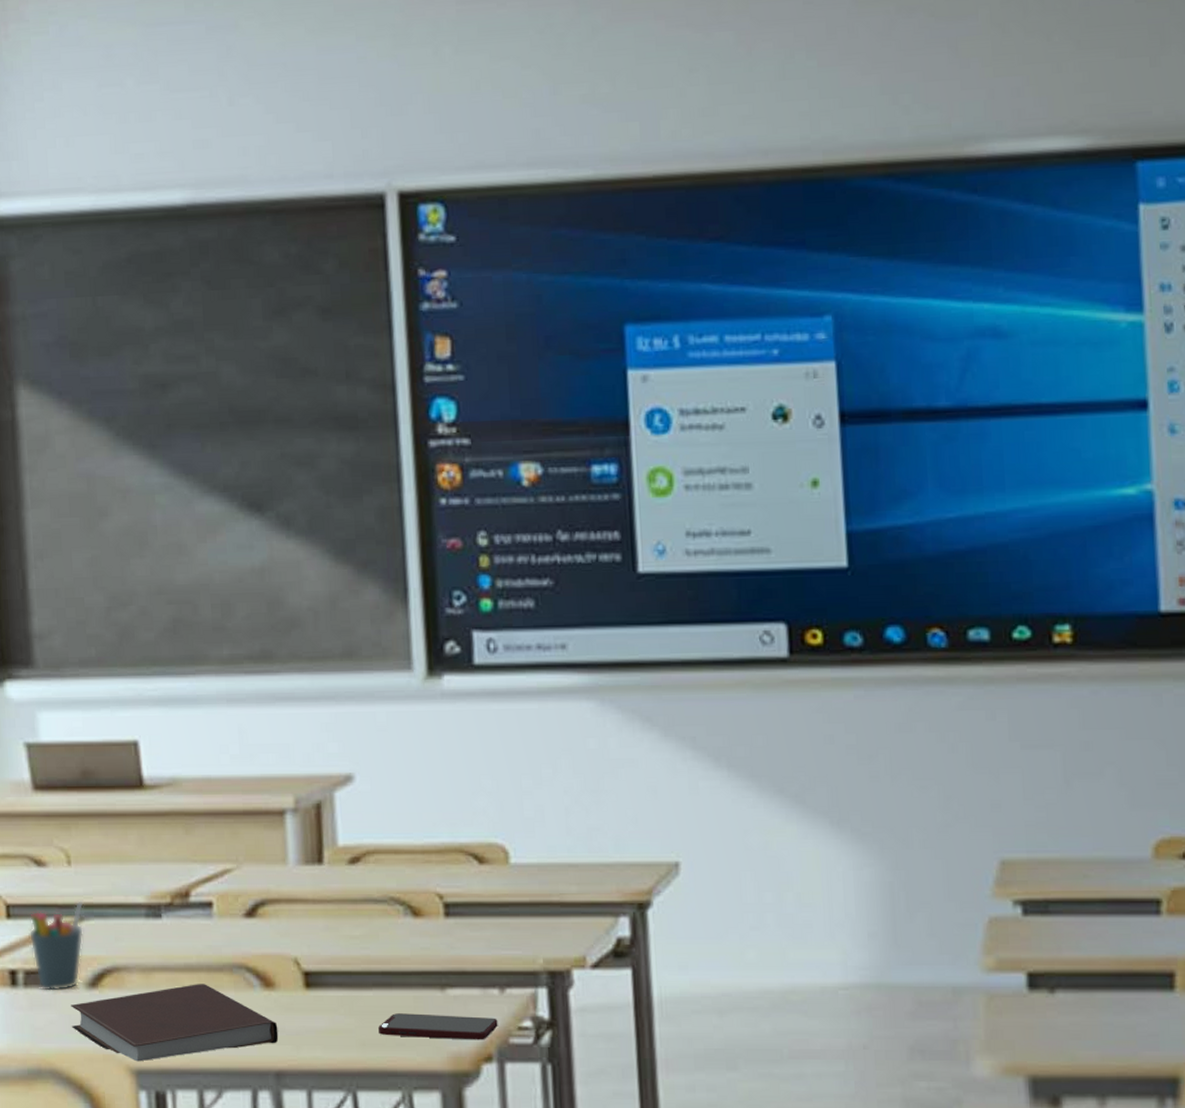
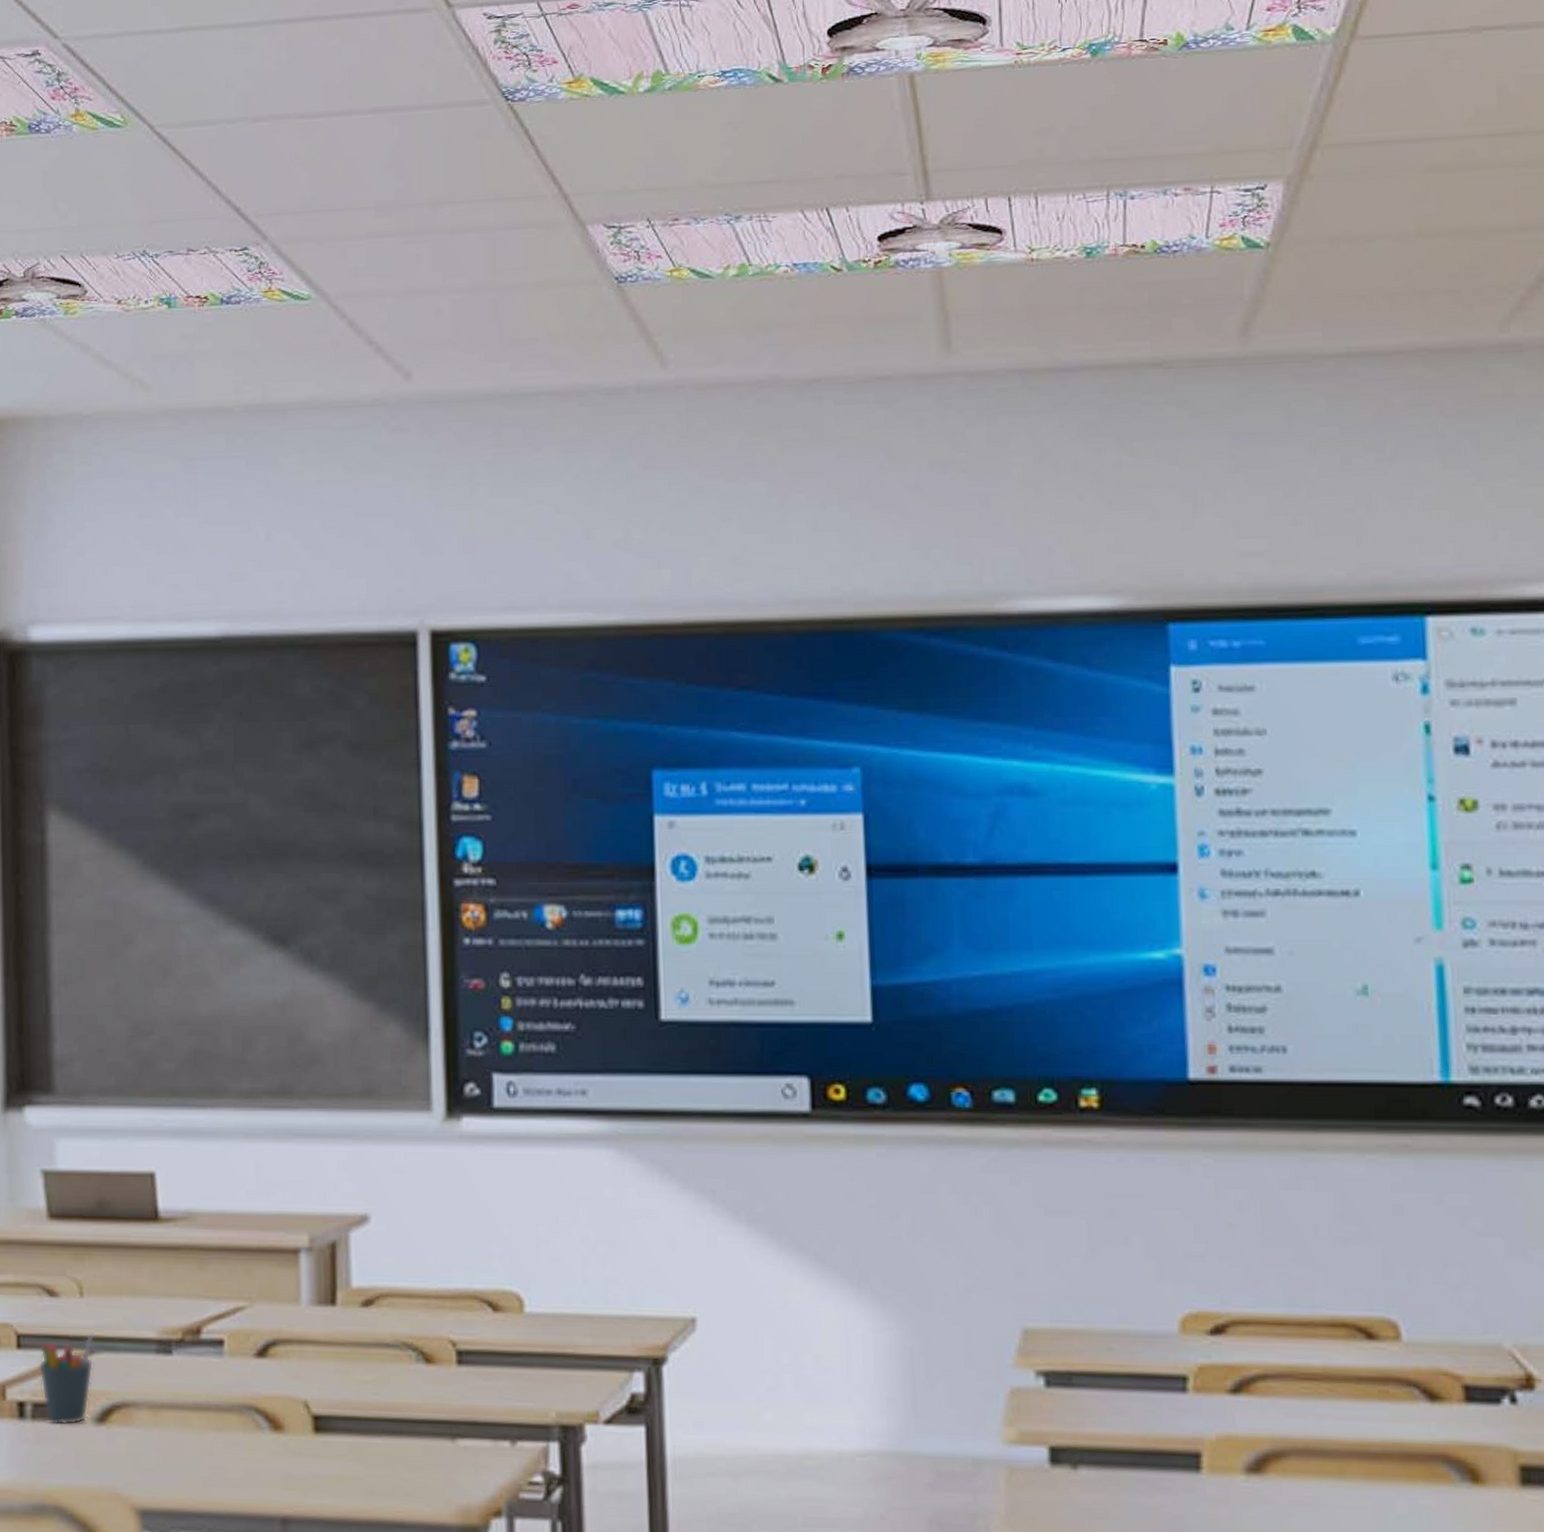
notebook: present [71,984,279,1062] -> none [77,1423,286,1502]
smartphone: present [378,1013,498,1040] -> none [387,1462,508,1494]

